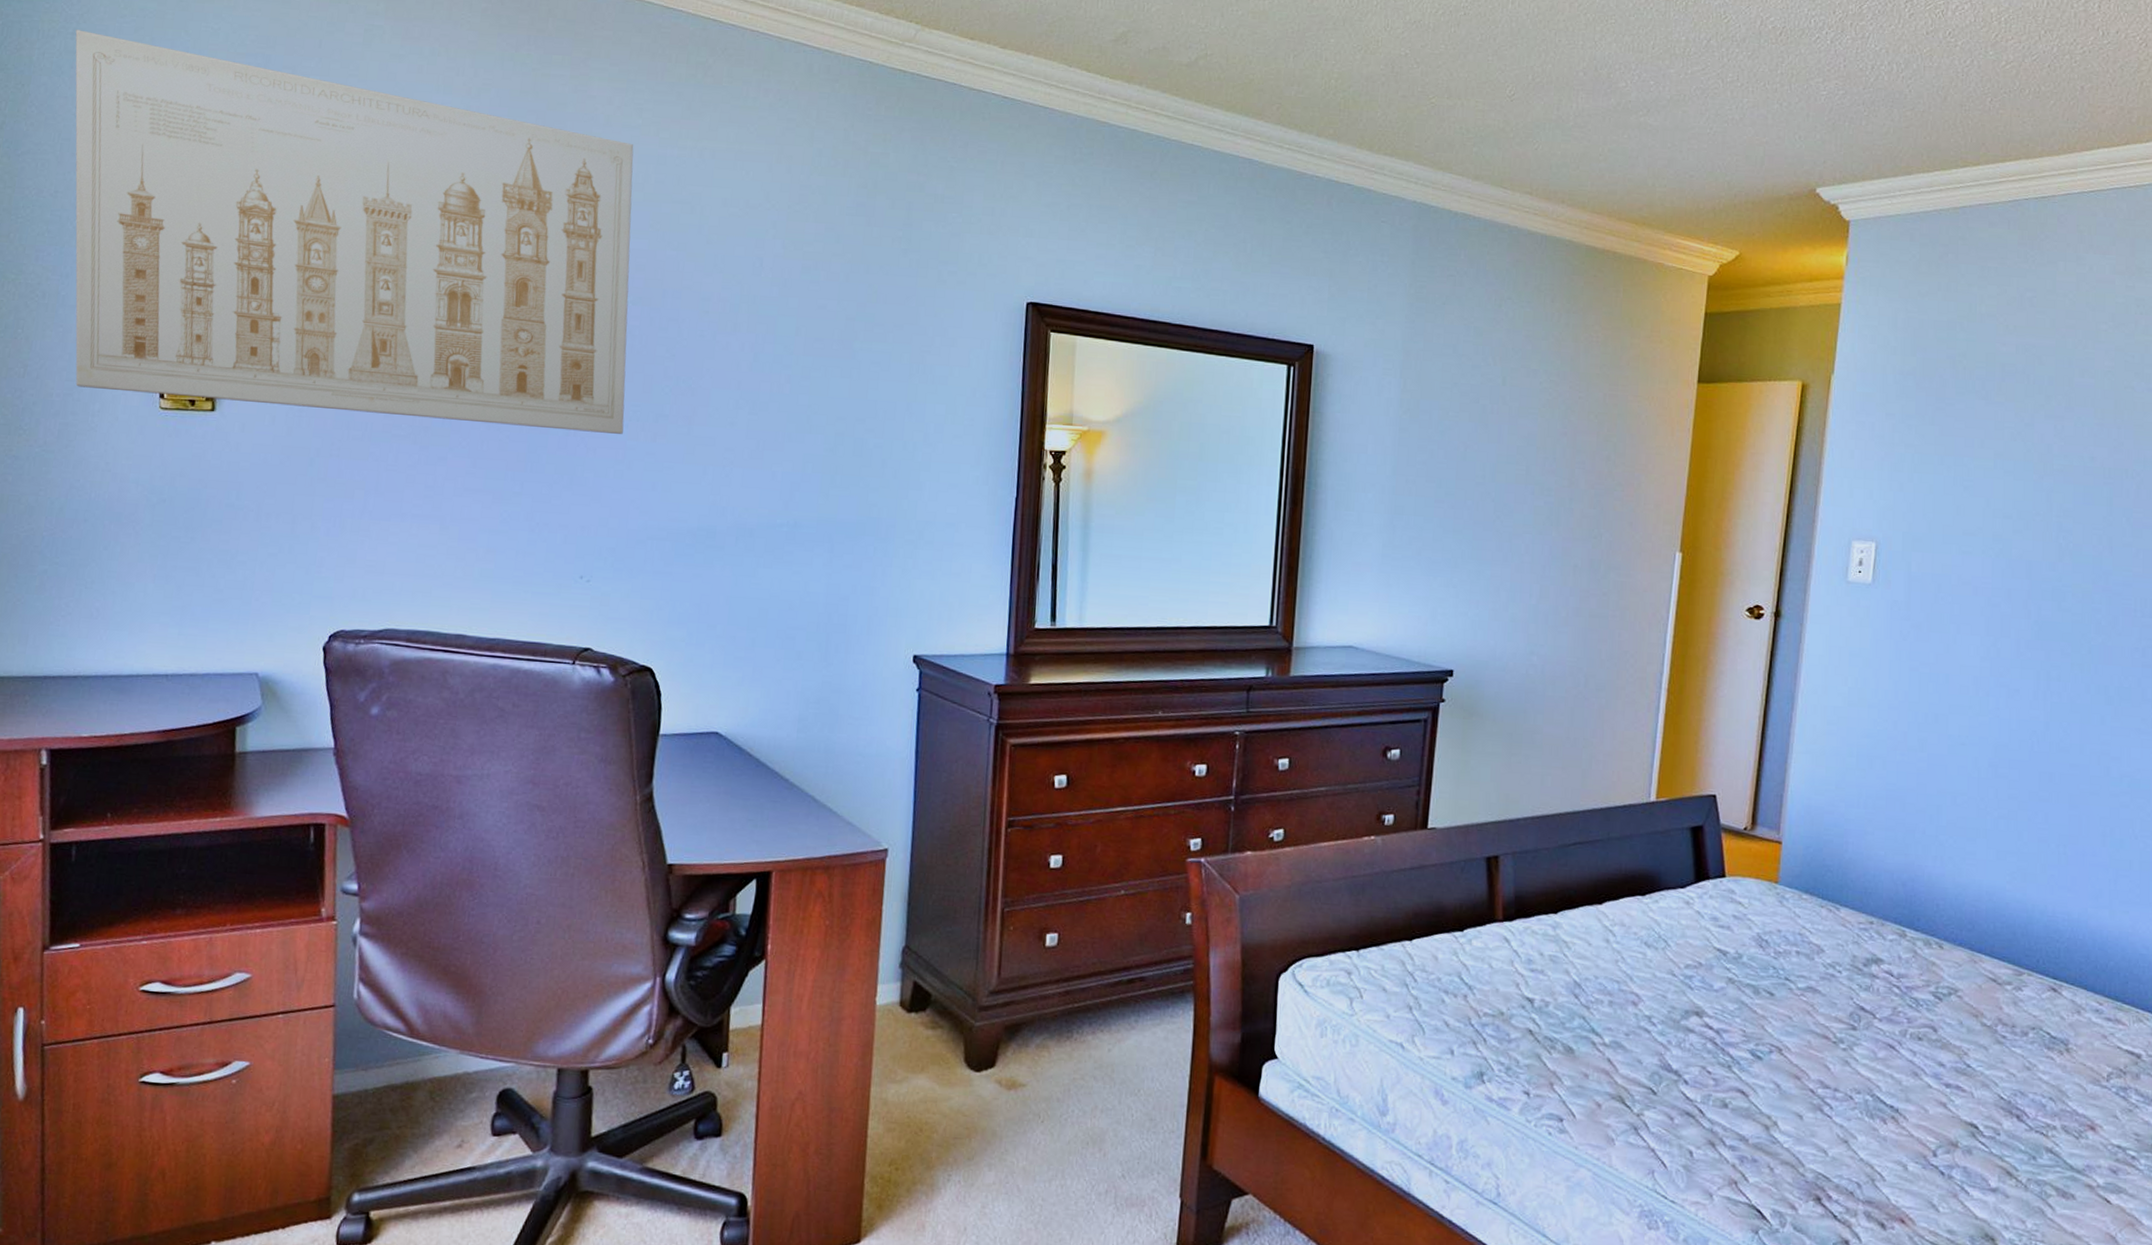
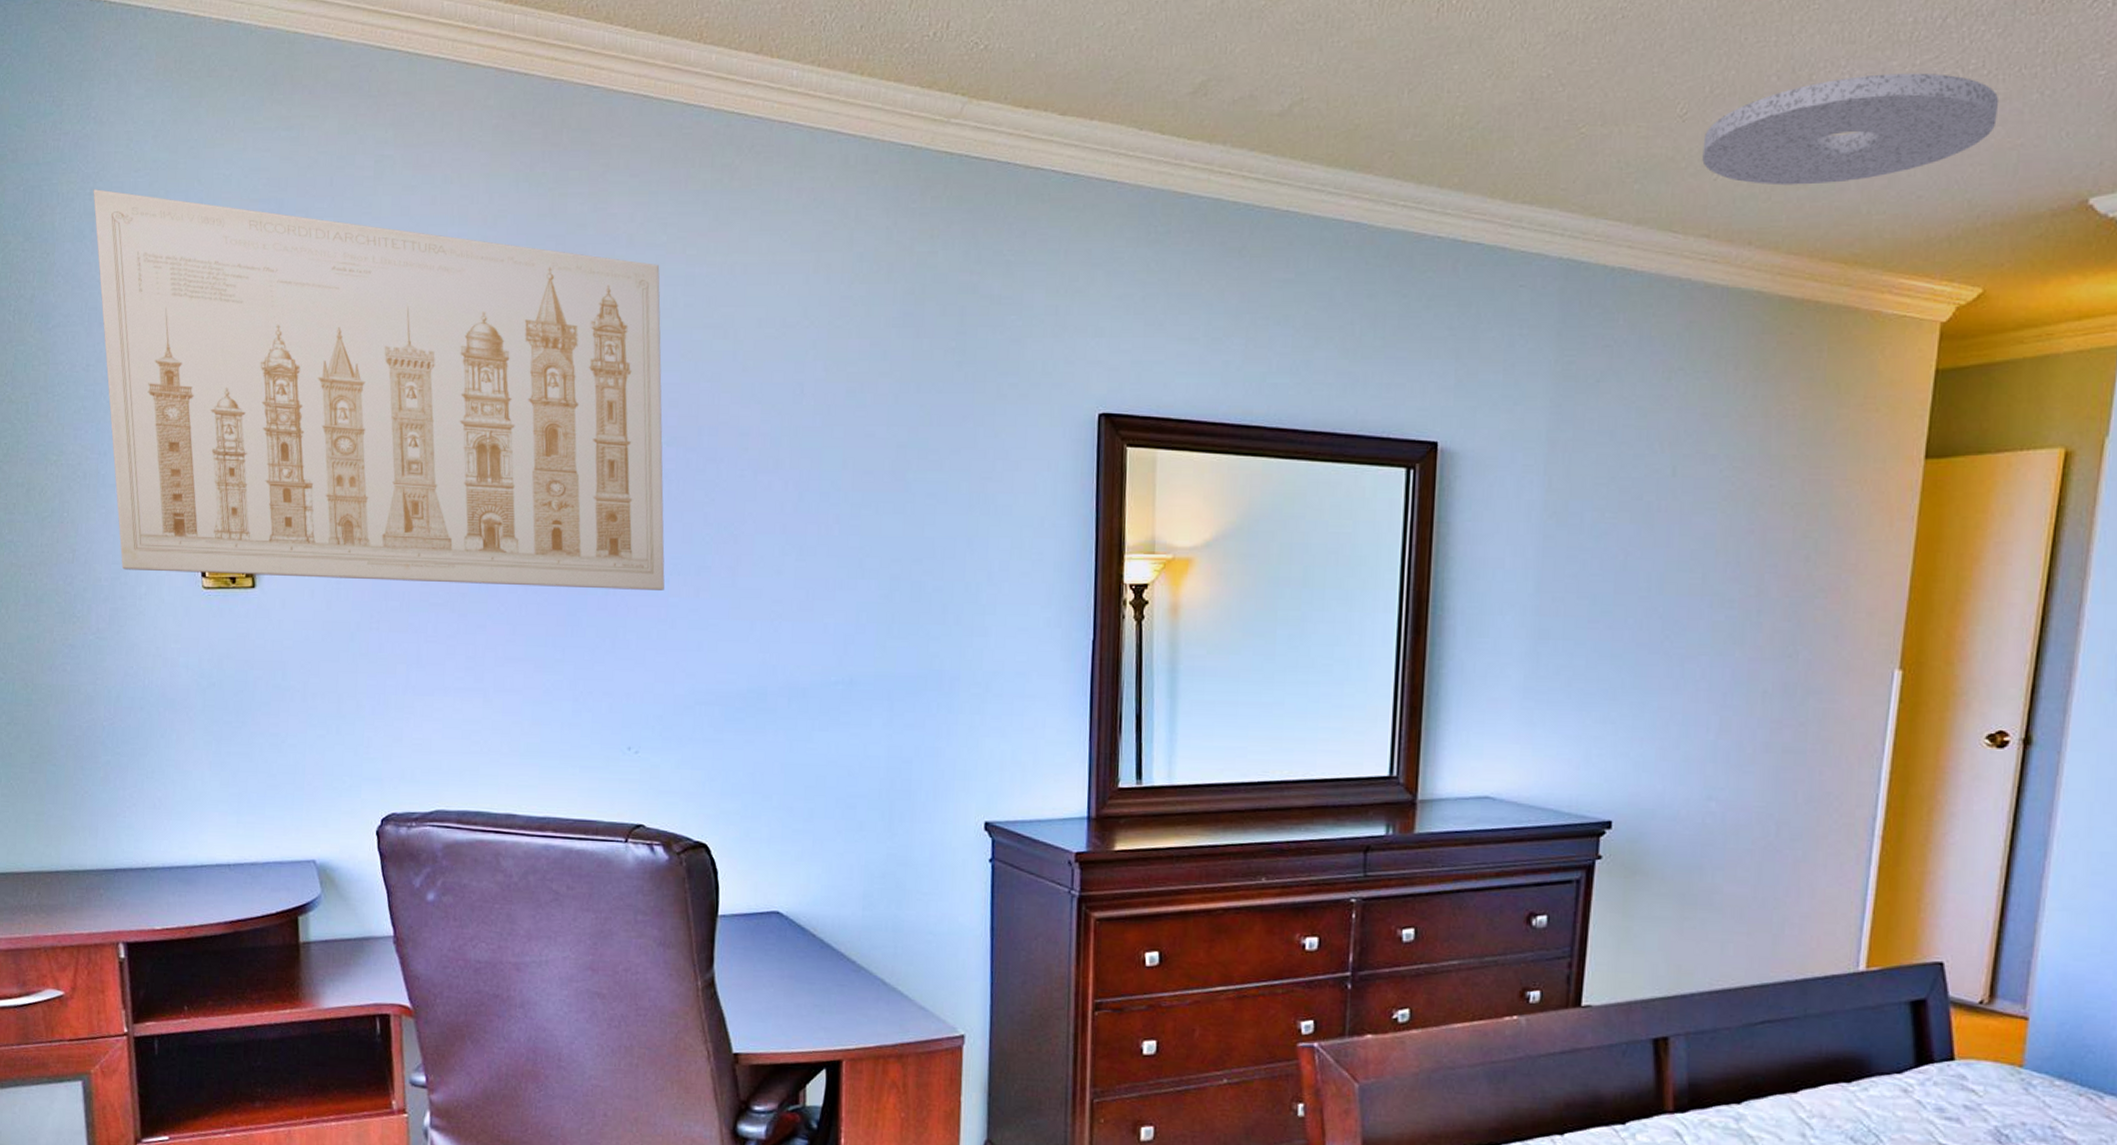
ceiling light: none [1526,78,1750,160] -> present [1702,73,1999,186]

